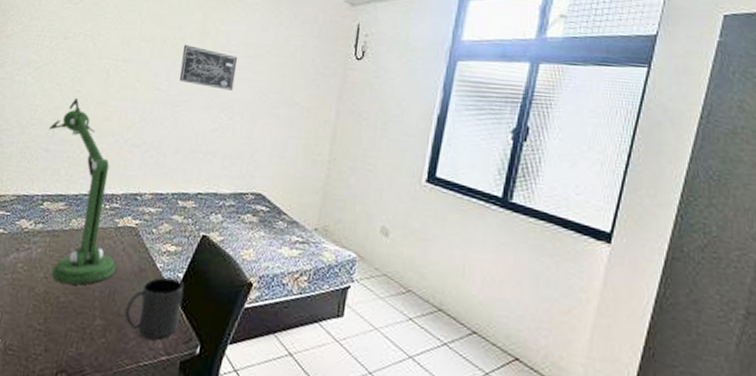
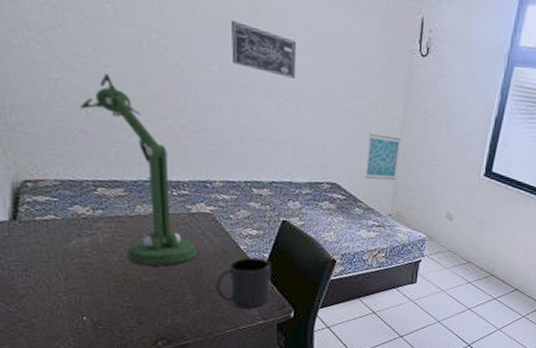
wall art: none [291,139,333,190] -> present [365,133,402,181]

